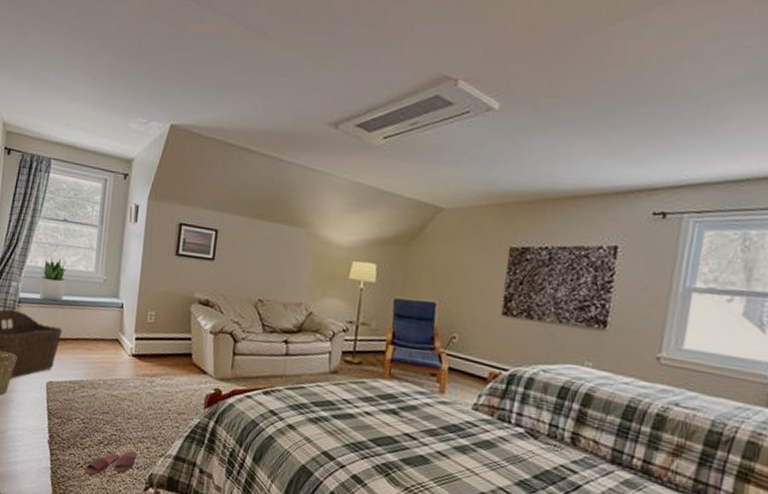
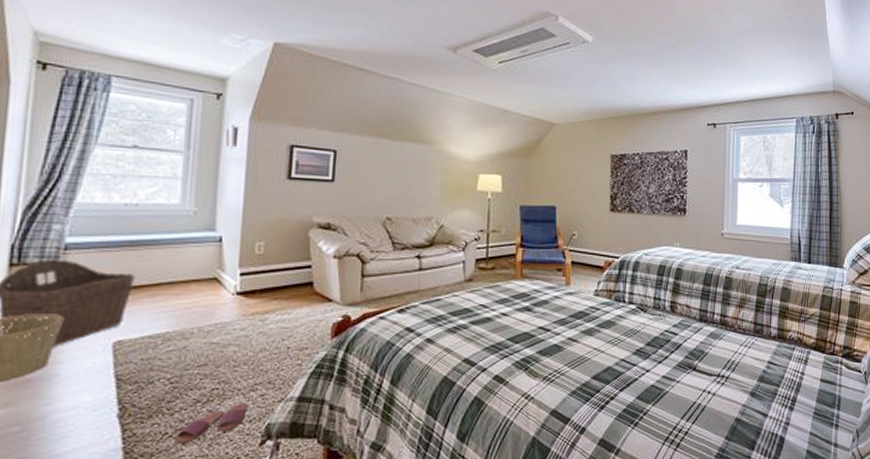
planter: present [39,258,67,302] -> none [97,191,139,244]

